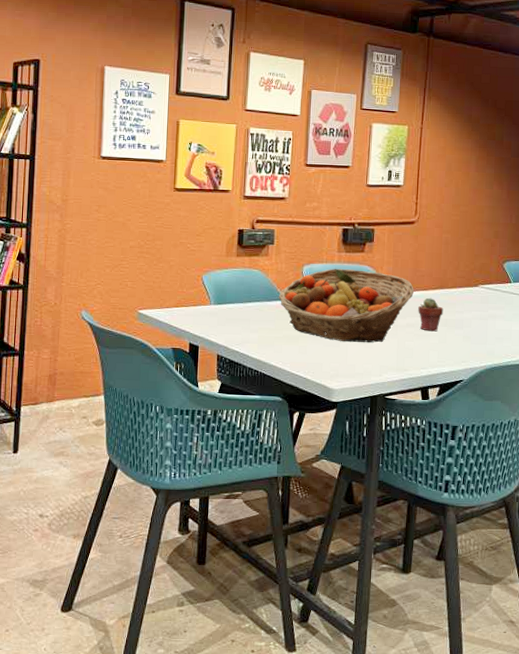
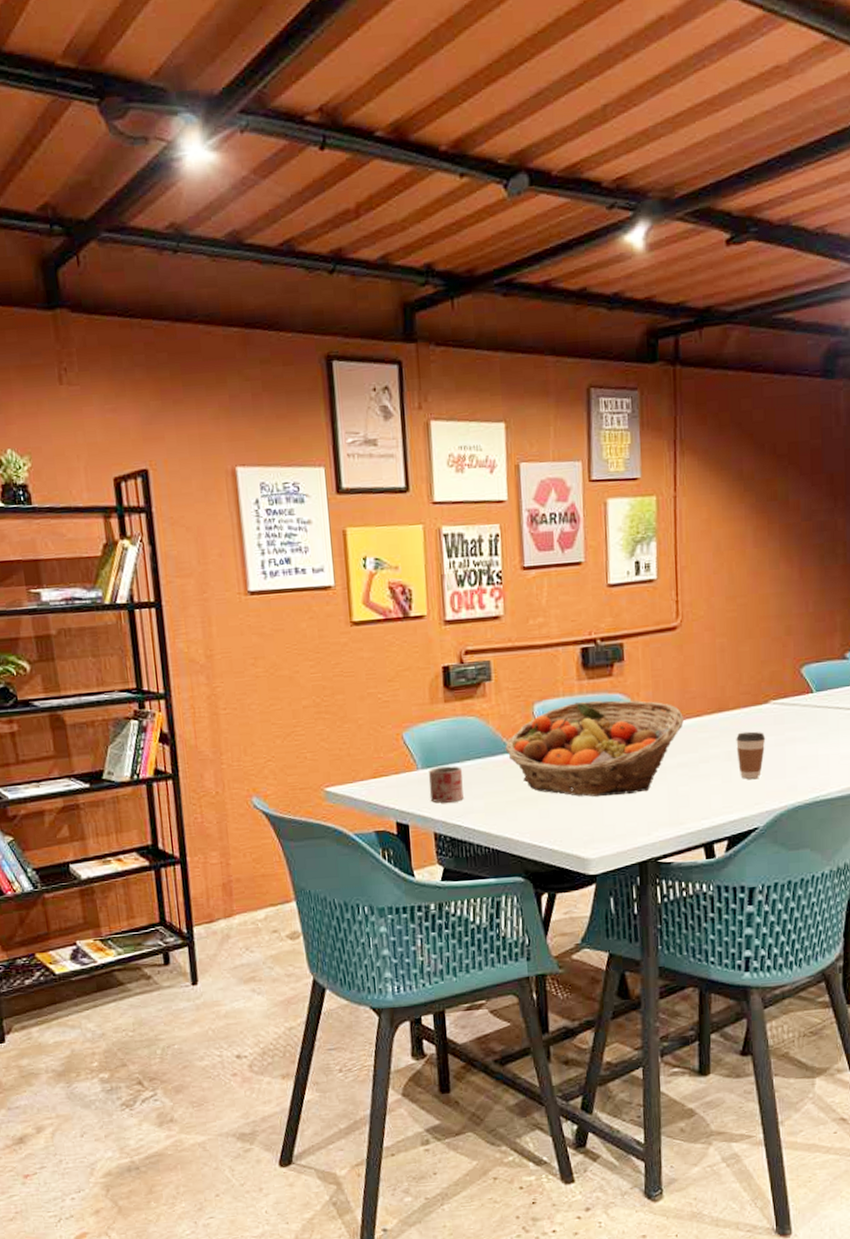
mug: none [217,304,245,333] -> present [428,766,464,803]
potted succulent: present [418,297,444,332] -> none [691,725,725,770]
coffee cup: none [451,306,474,342] -> present [736,731,766,779]

